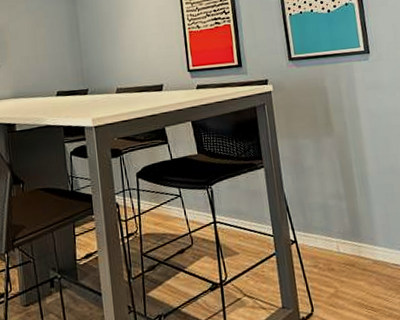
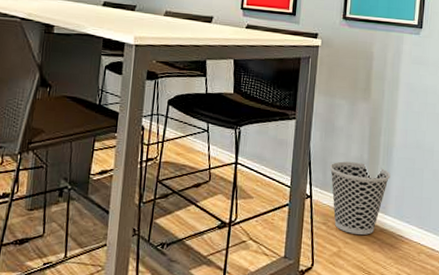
wastebasket: none [307,198,372,272] -> present [329,161,391,235]

